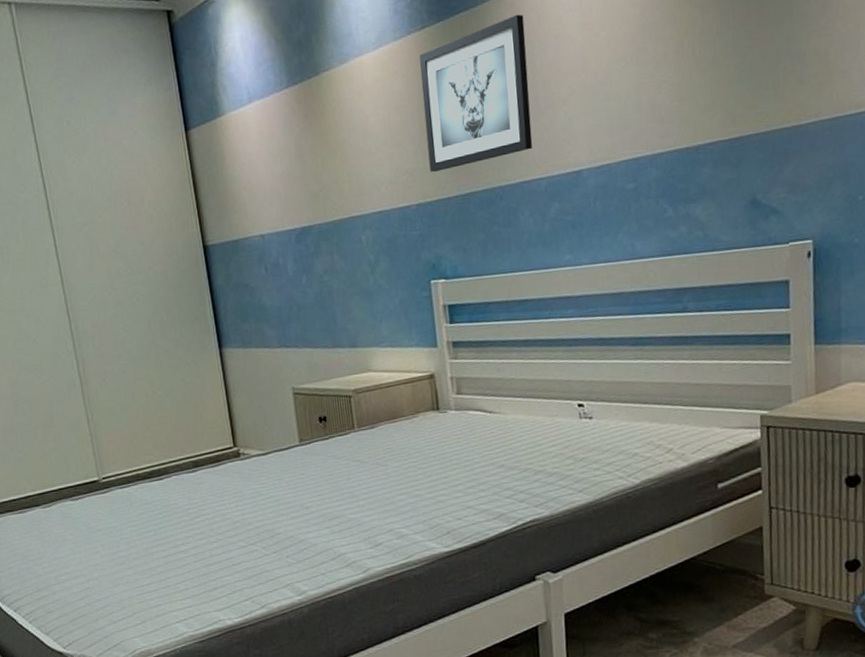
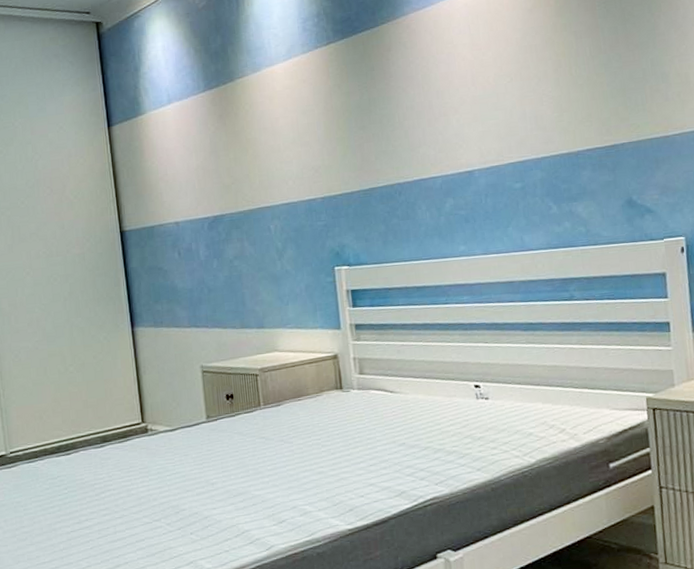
wall art: present [419,14,533,172] -> none [325,34,429,169]

